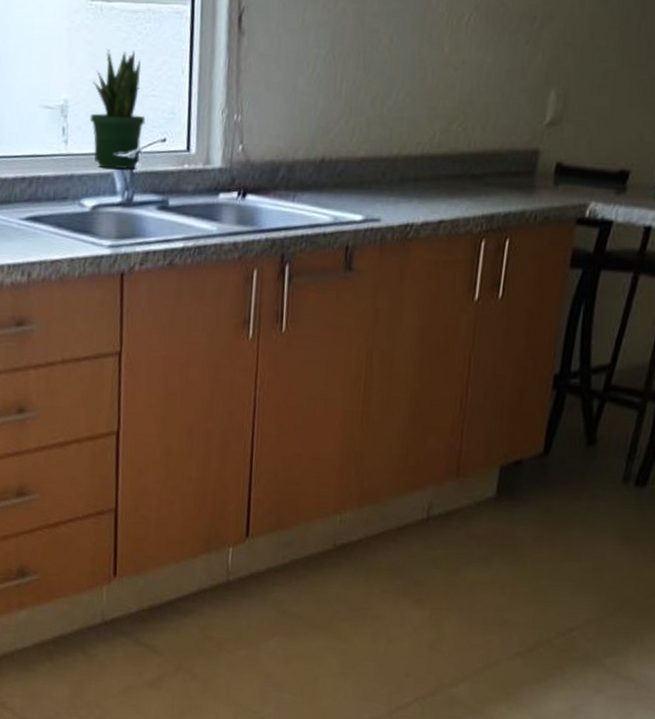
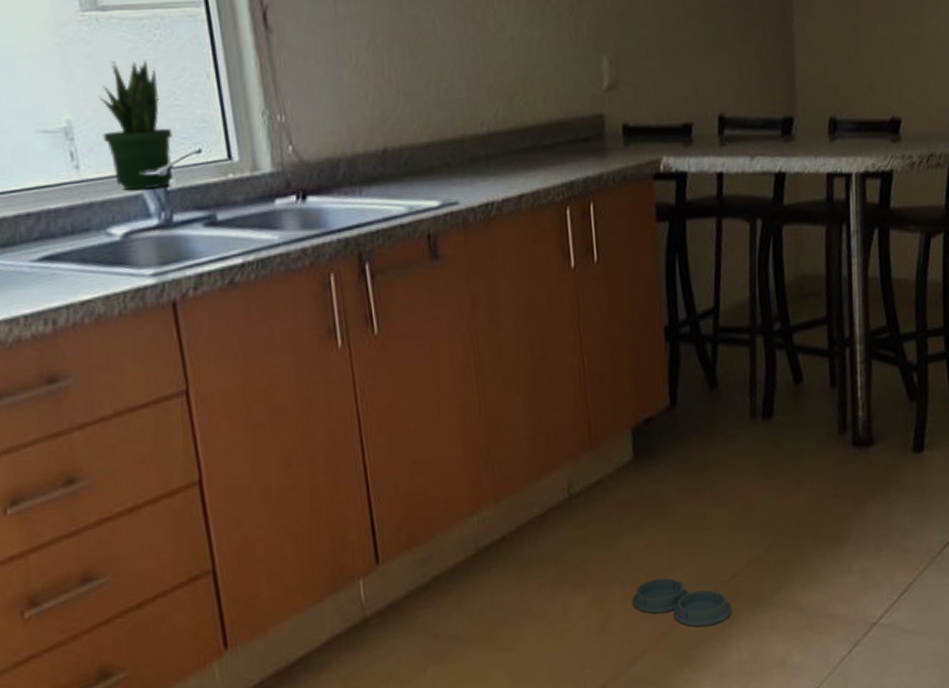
pet bowl: none [465,613,562,671] -> present [631,578,733,627]

